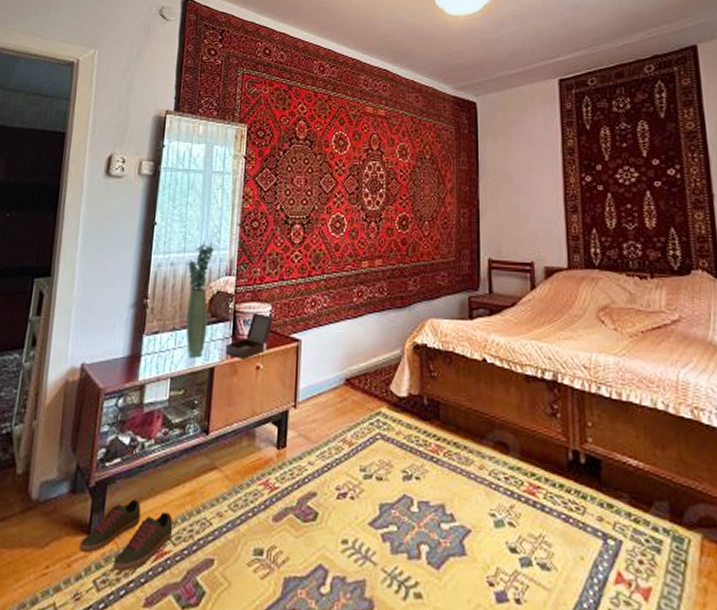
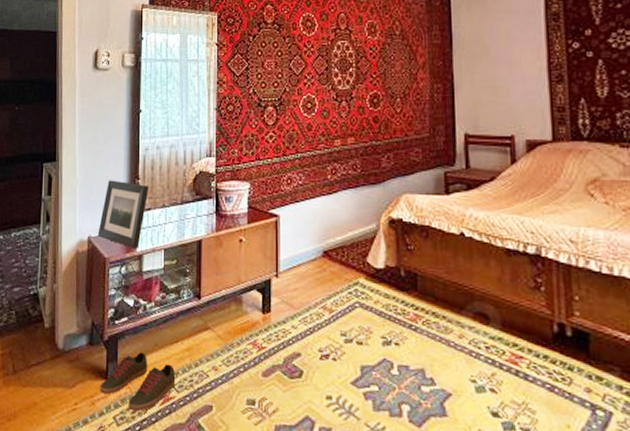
picture frame: none [93,299,159,377] -> present [98,180,149,249]
vase: present [185,241,214,359] -> none [172,125,194,232]
jewelry box: present [225,313,274,359] -> none [210,191,253,233]

